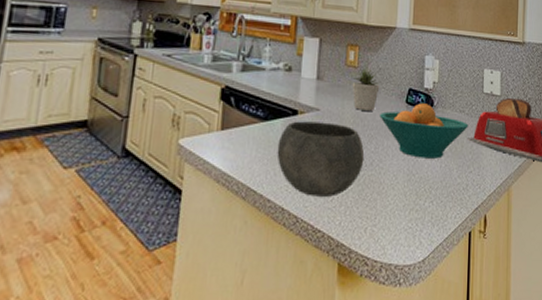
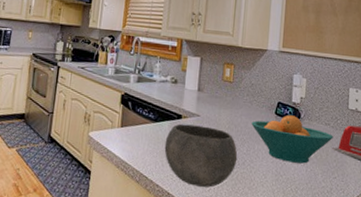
potted plant: present [352,67,380,111] -> none [227,82,252,119]

